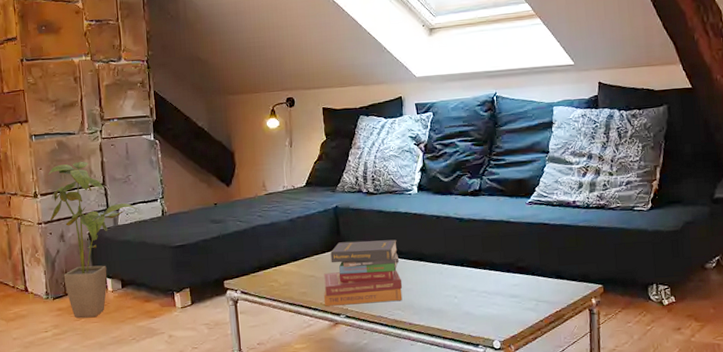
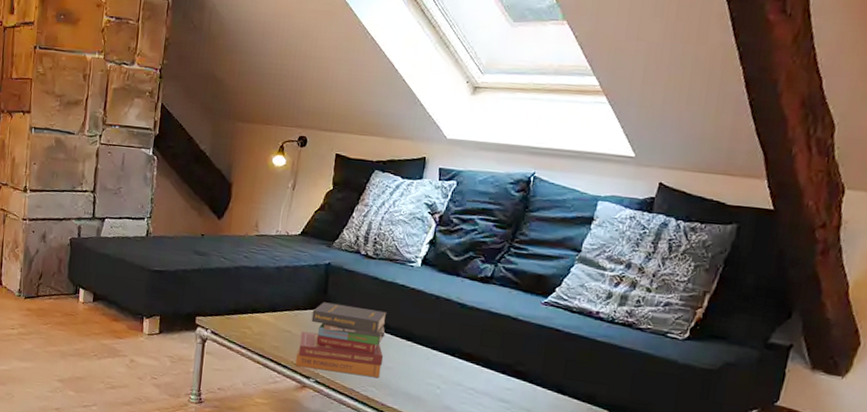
house plant: present [47,161,139,318] -> none [34,163,124,325]

